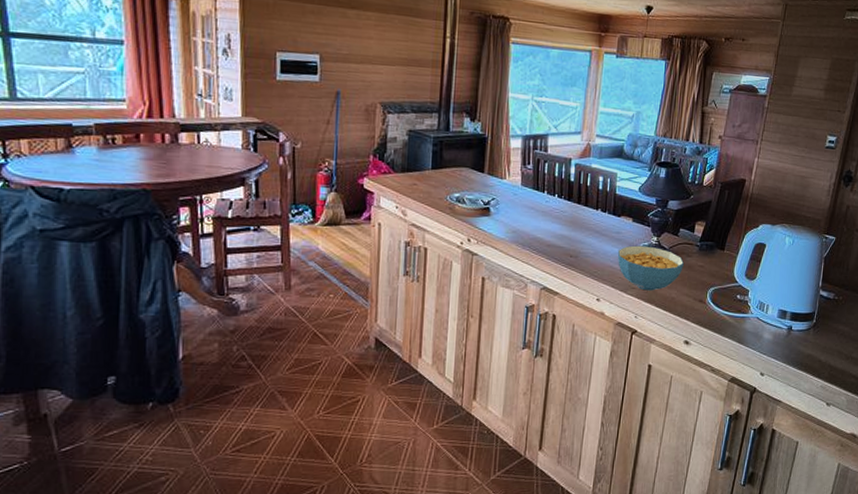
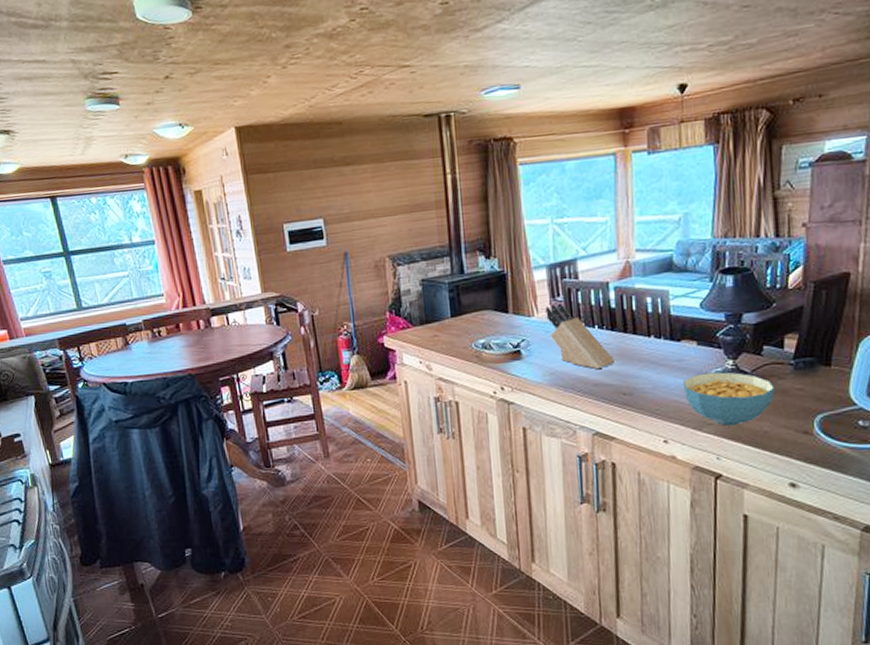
knife block: none [516,170,568,233] -> present [545,302,616,370]

